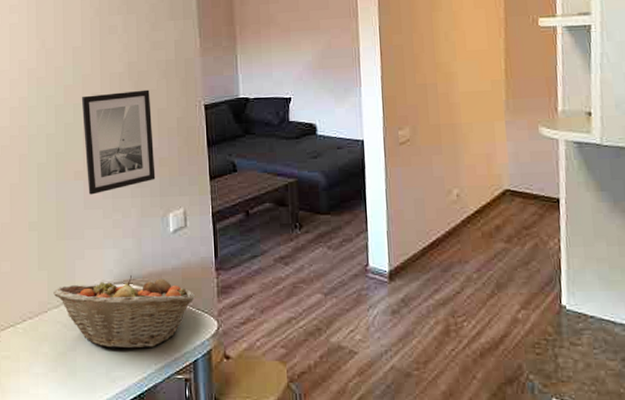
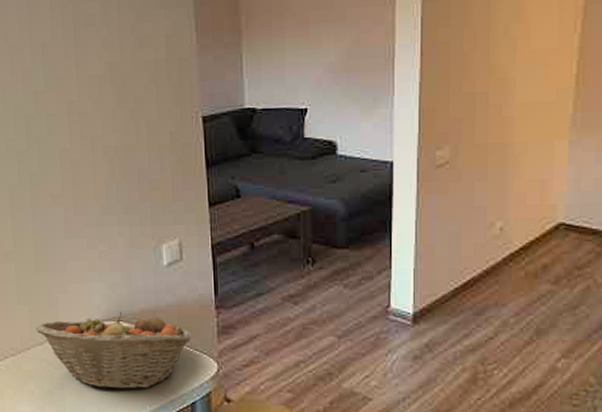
wall art: present [81,89,156,195] -> none [55,97,146,222]

